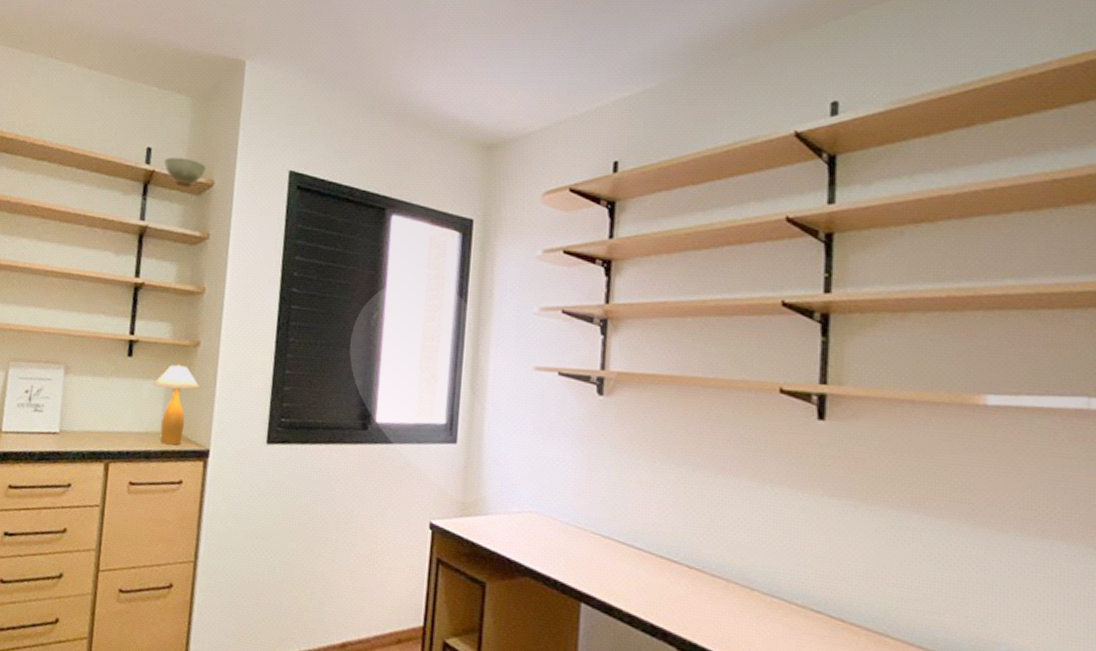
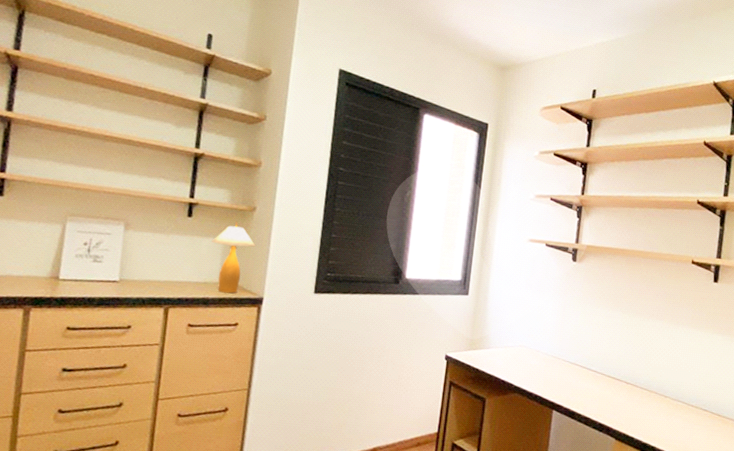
bowl: present [164,157,207,187] -> none [224,45,265,74]

